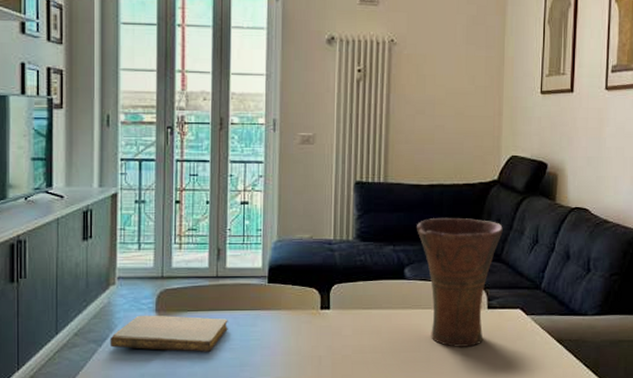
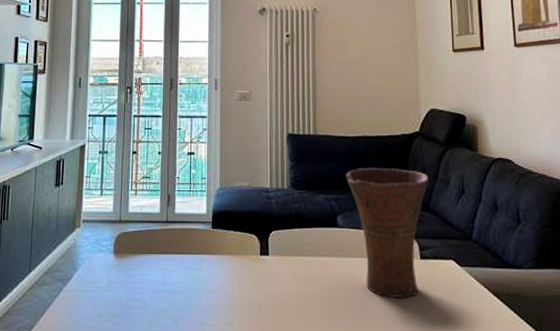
notebook: present [110,315,228,352] -> none [73,256,177,294]

